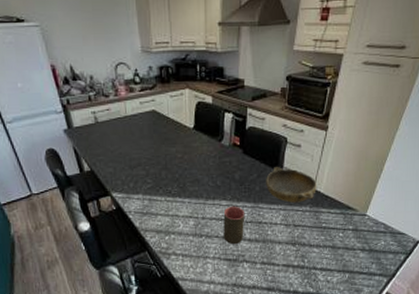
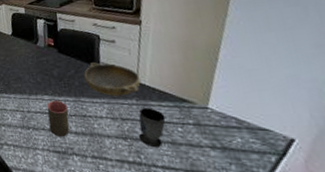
cup: none [307,215,331,252] -> present [139,108,166,148]

